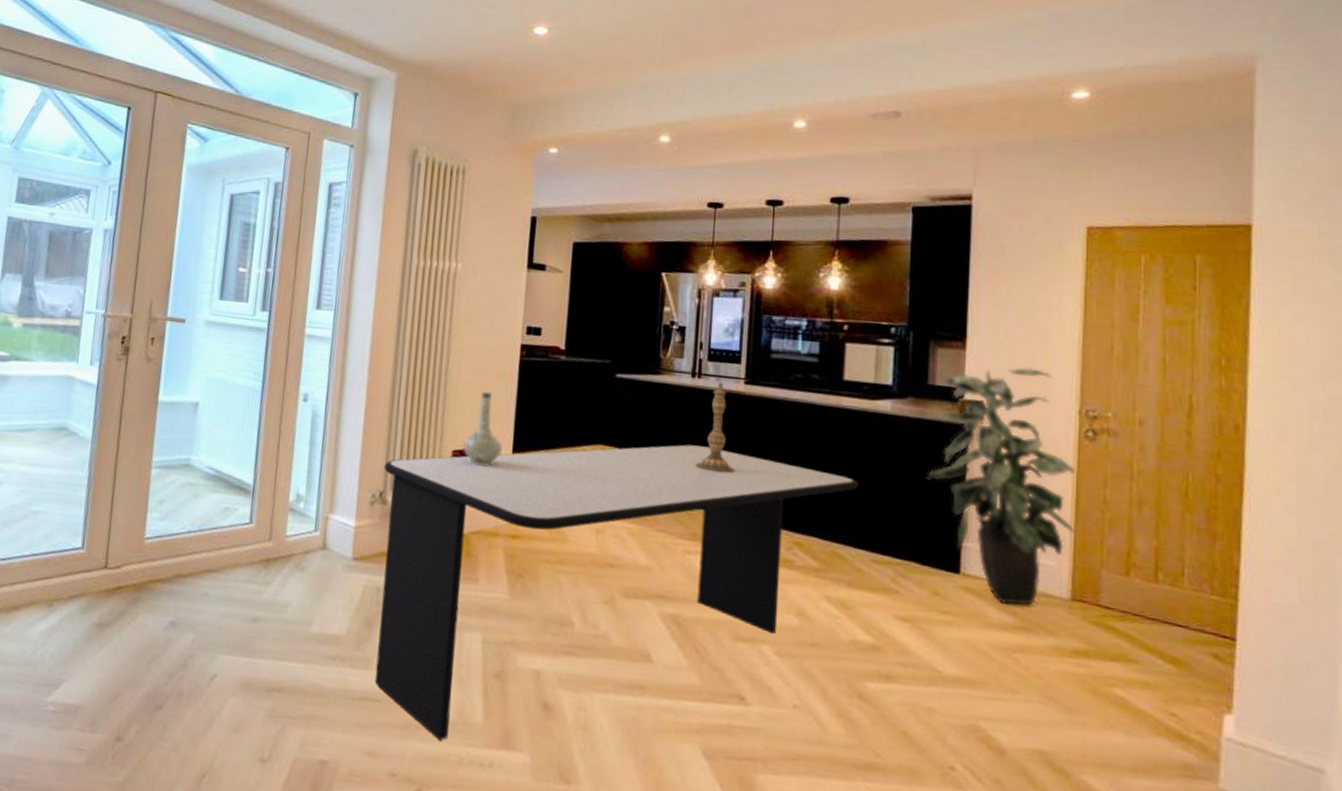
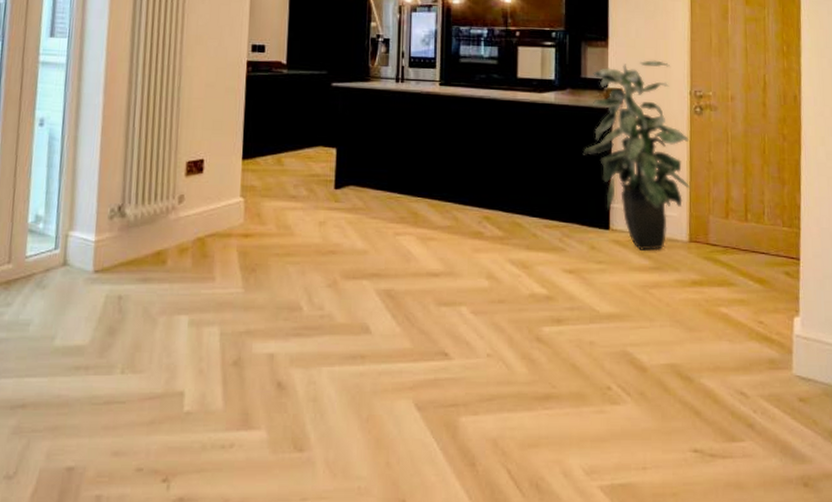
dining table: present [374,444,859,741] -> none [119,141,532,430]
vase: present [463,391,503,466] -> none [197,105,233,174]
candlestick: present [695,380,735,474] -> none [401,83,434,163]

